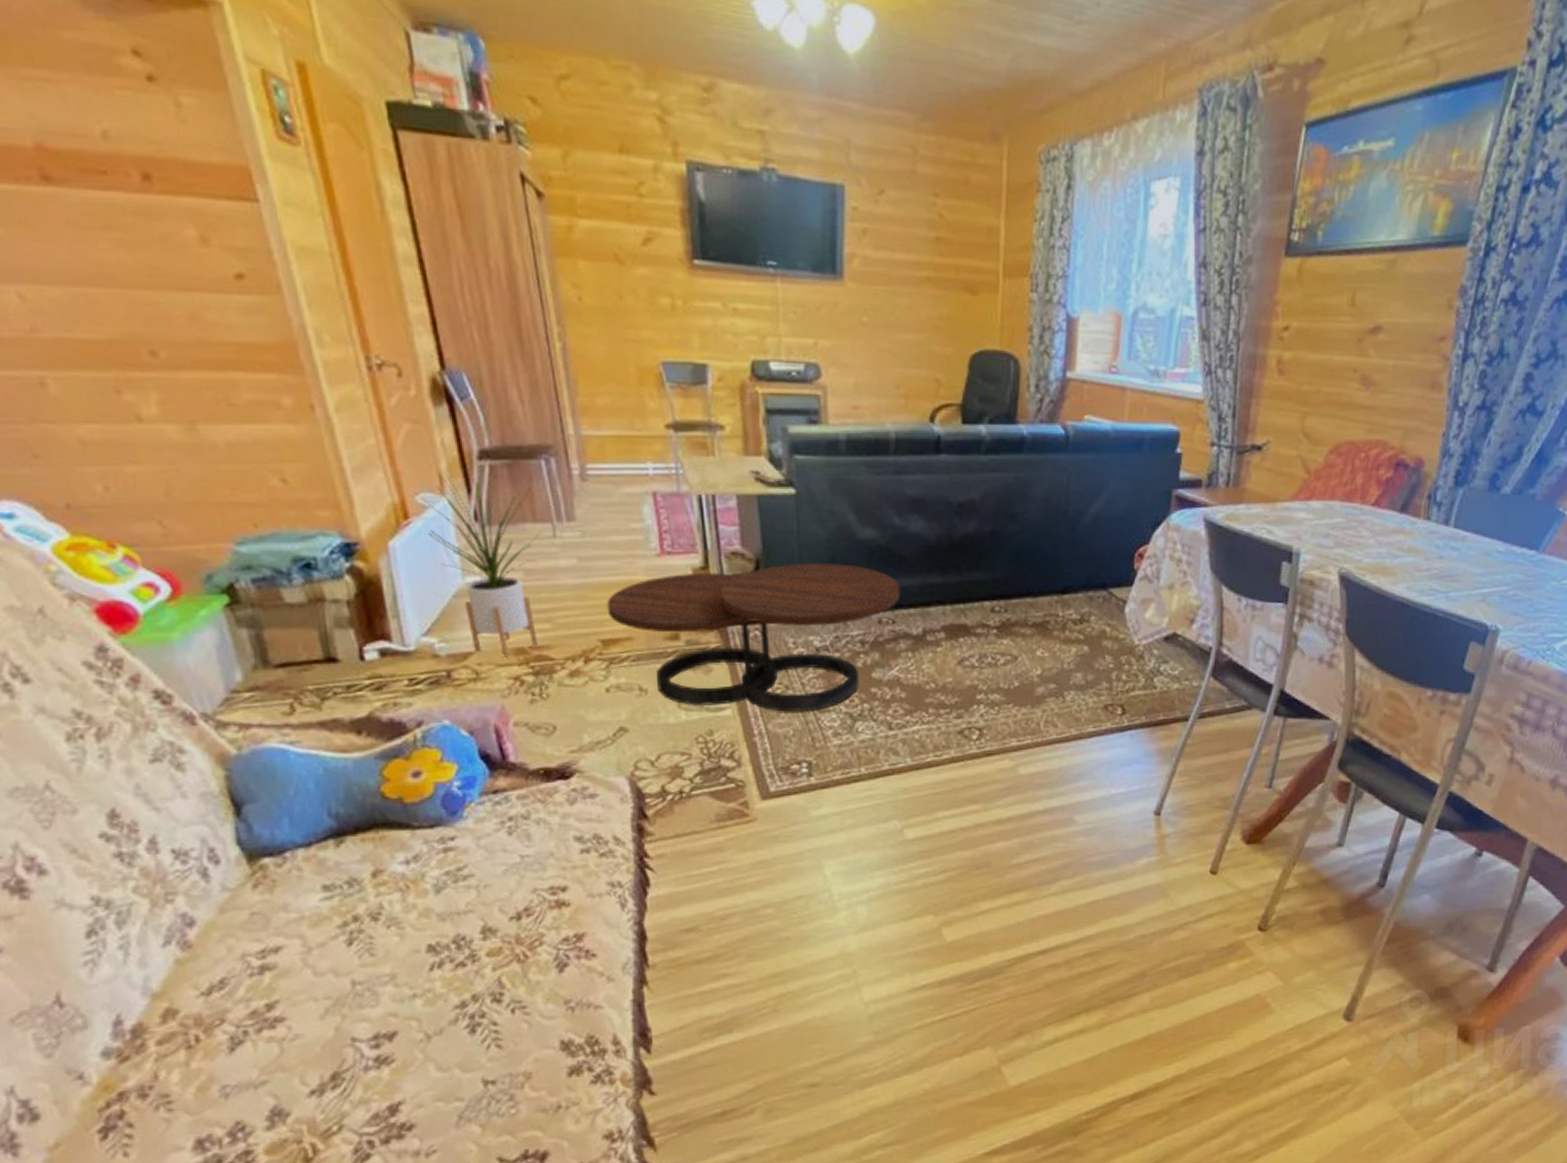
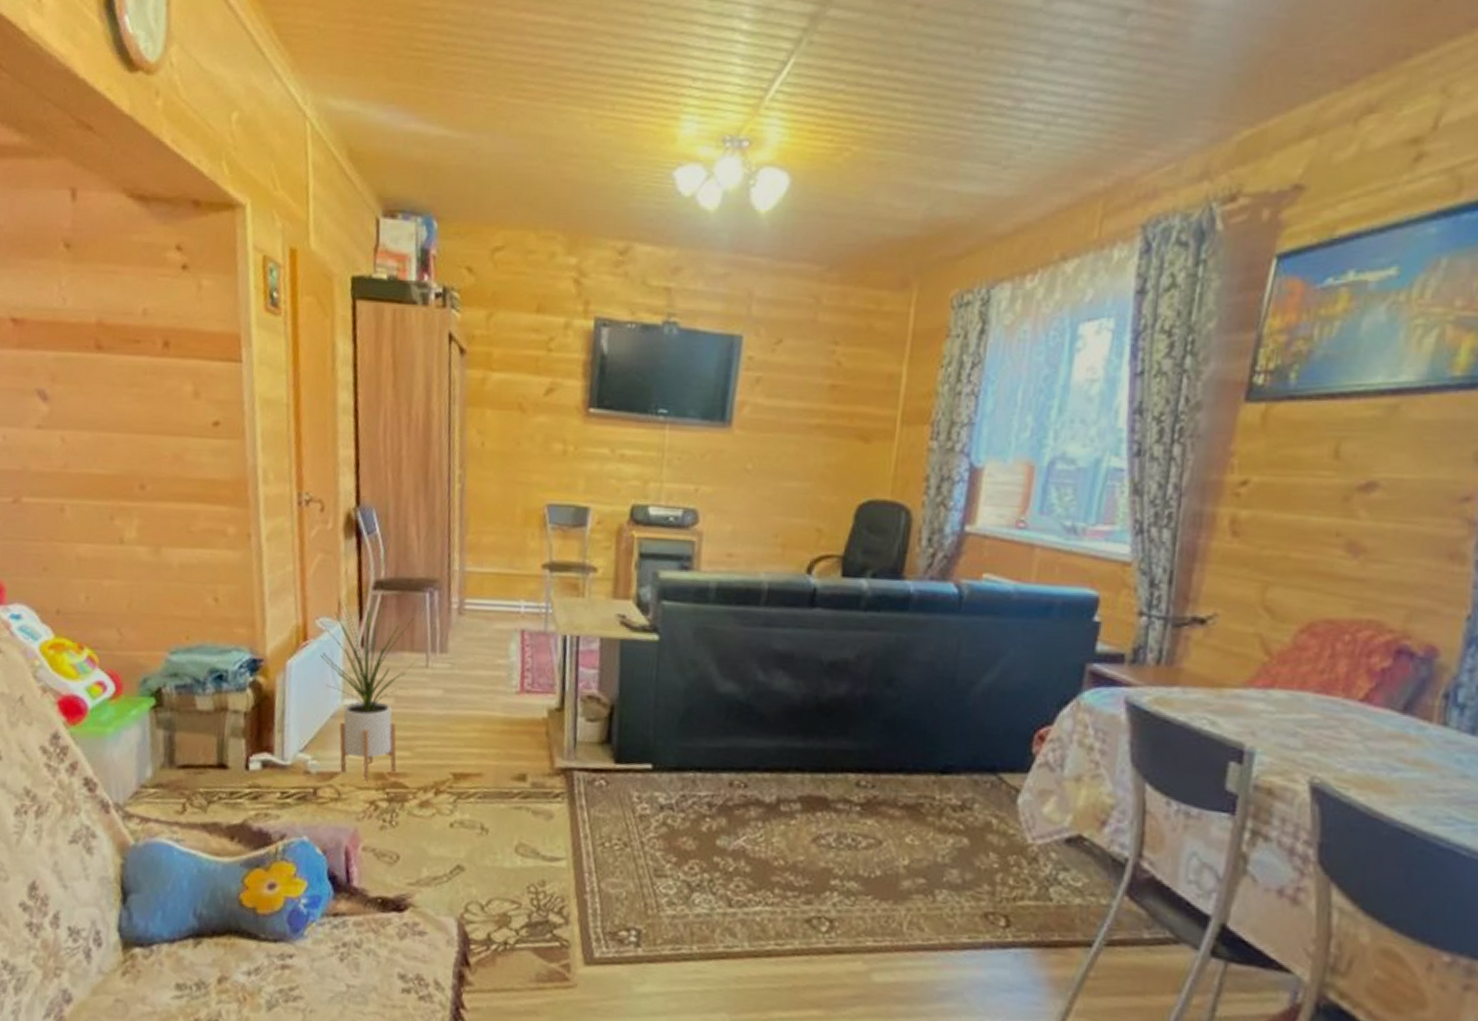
coffee table: present [607,562,900,712] -> none [463,712,757,874]

